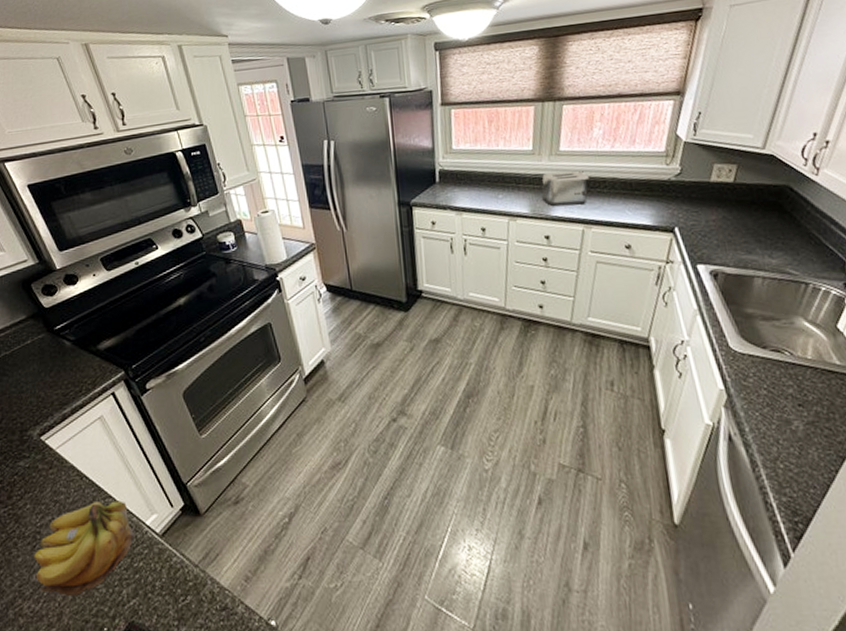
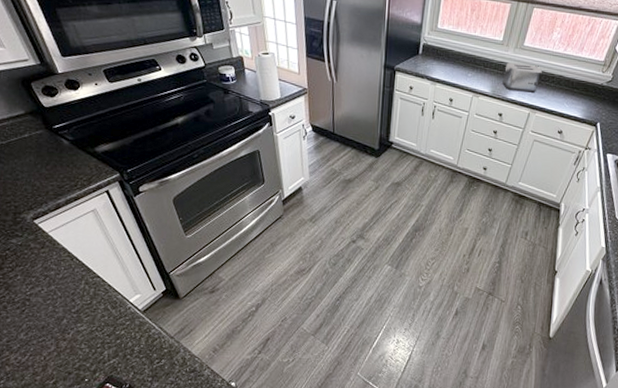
fruit: present [34,500,136,596] -> none [22,279,120,352]

